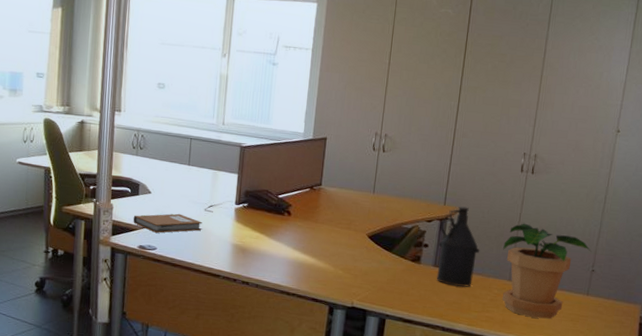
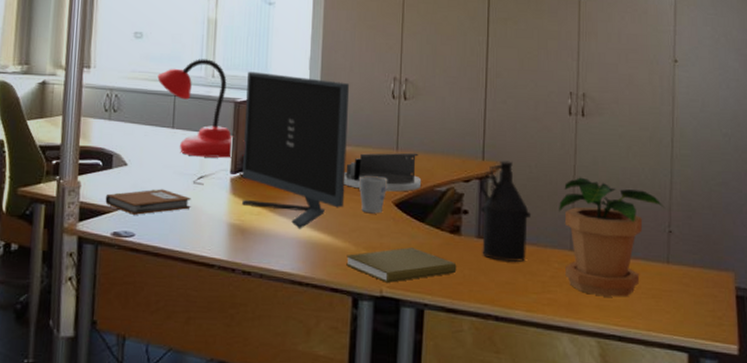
desk lamp: none [177,108,248,192] -> present [157,59,245,158]
monitor: none [244,121,338,252] -> present [242,71,350,230]
book: none [326,271,415,297] -> present [346,247,457,283]
desk organizer: none [328,194,392,227] -> present [344,152,422,192]
mug: none [340,212,365,243] -> present [358,176,388,214]

